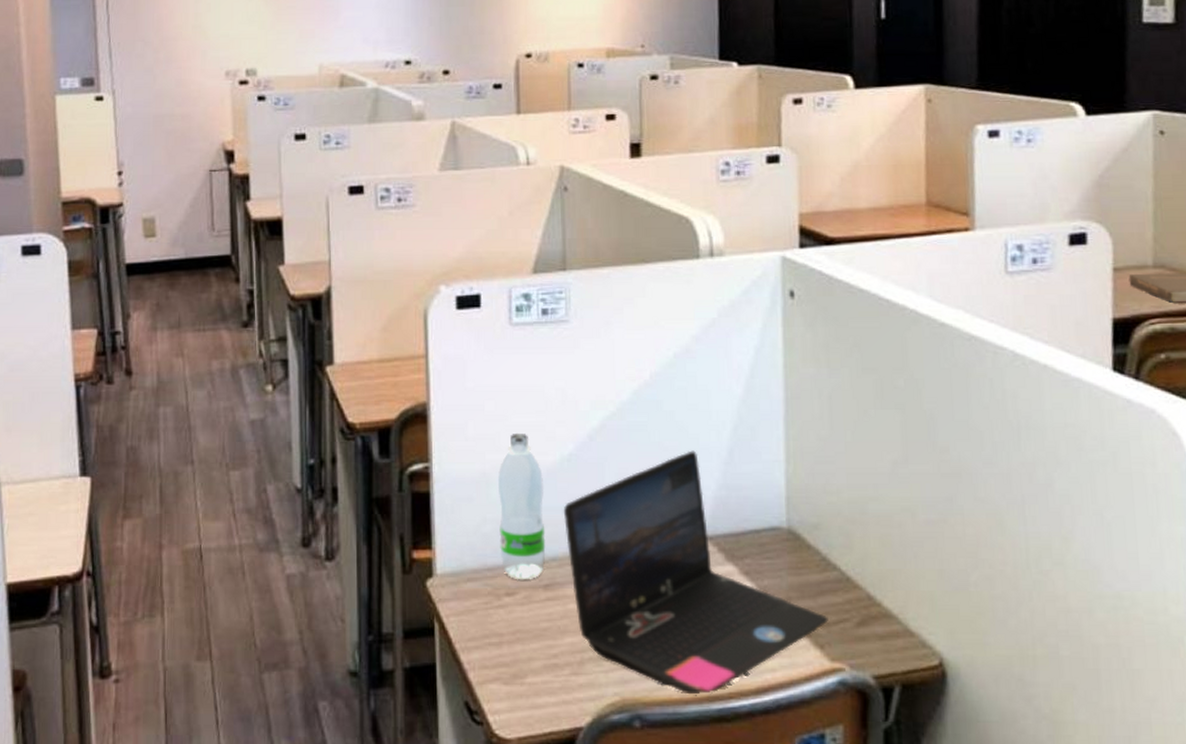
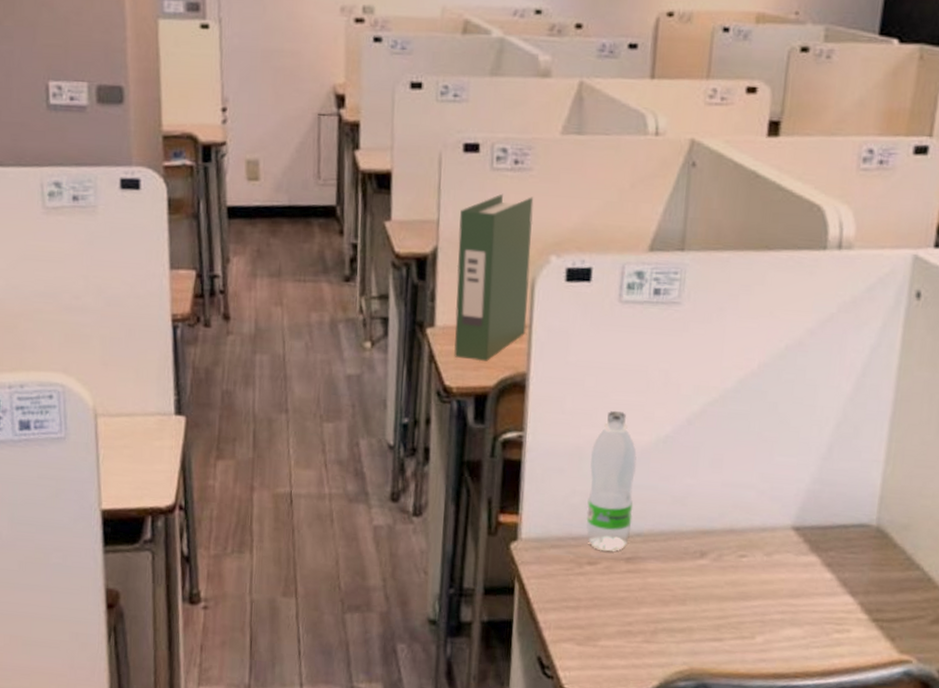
binder: none [350,230,423,396] -> present [453,193,534,362]
laptop: present [563,450,828,696] -> none [653,443,904,673]

